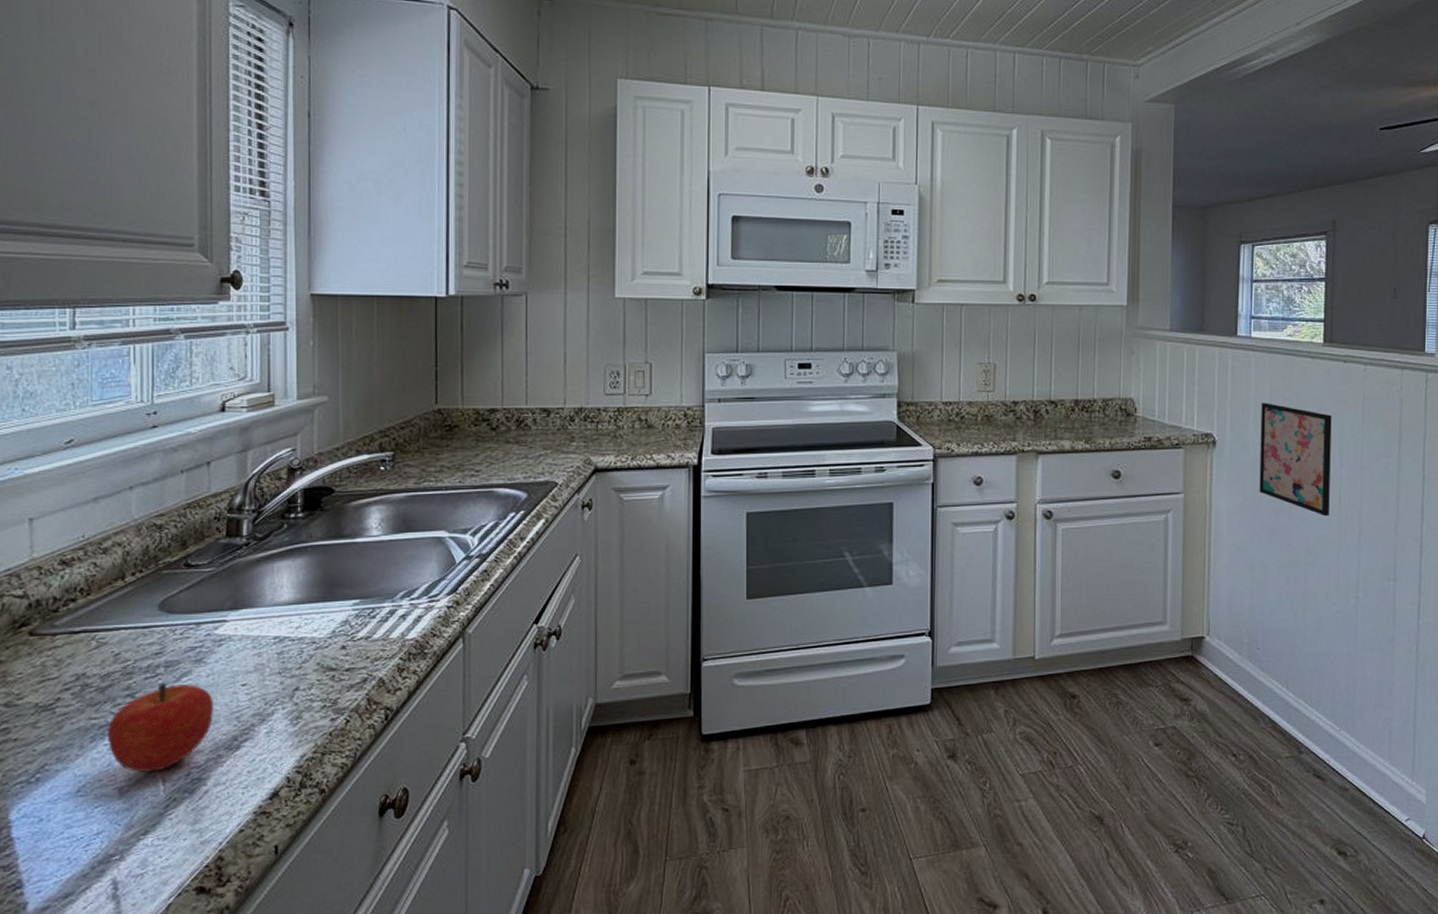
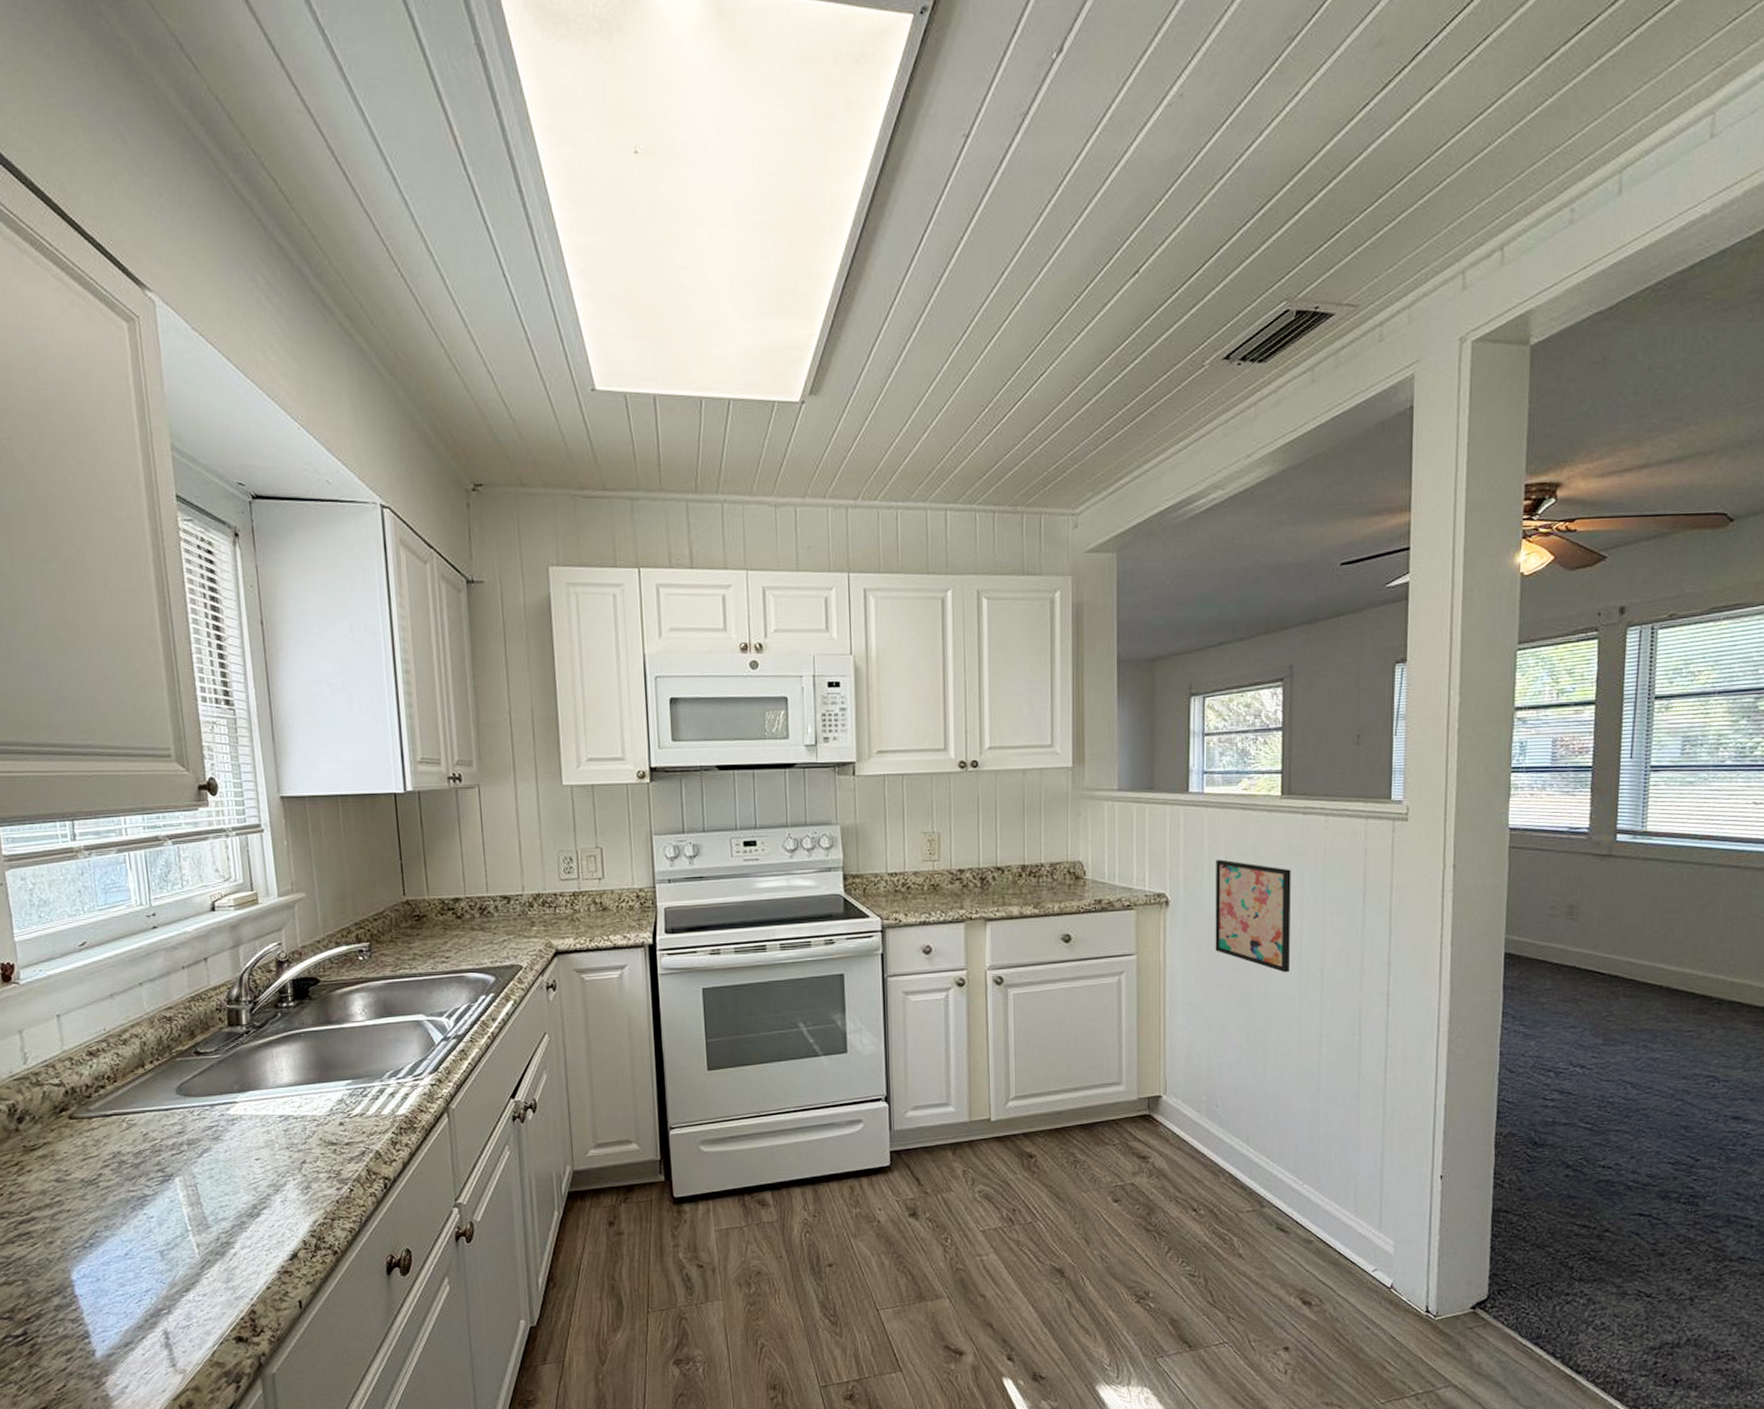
fruit: present [106,683,213,772] -> none [144,1159,234,1237]

